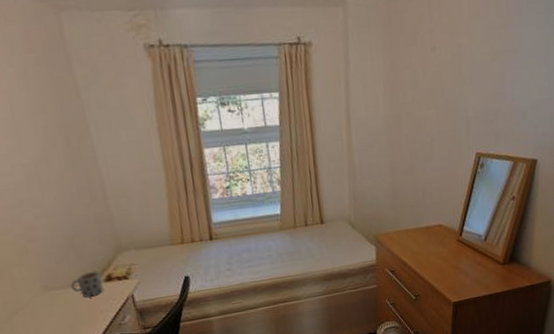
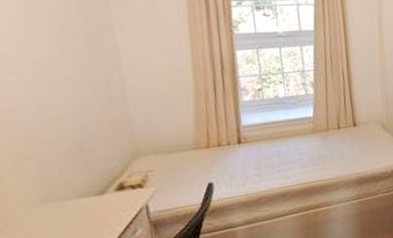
mug: present [70,271,104,298] -> none [74,180,113,210]

